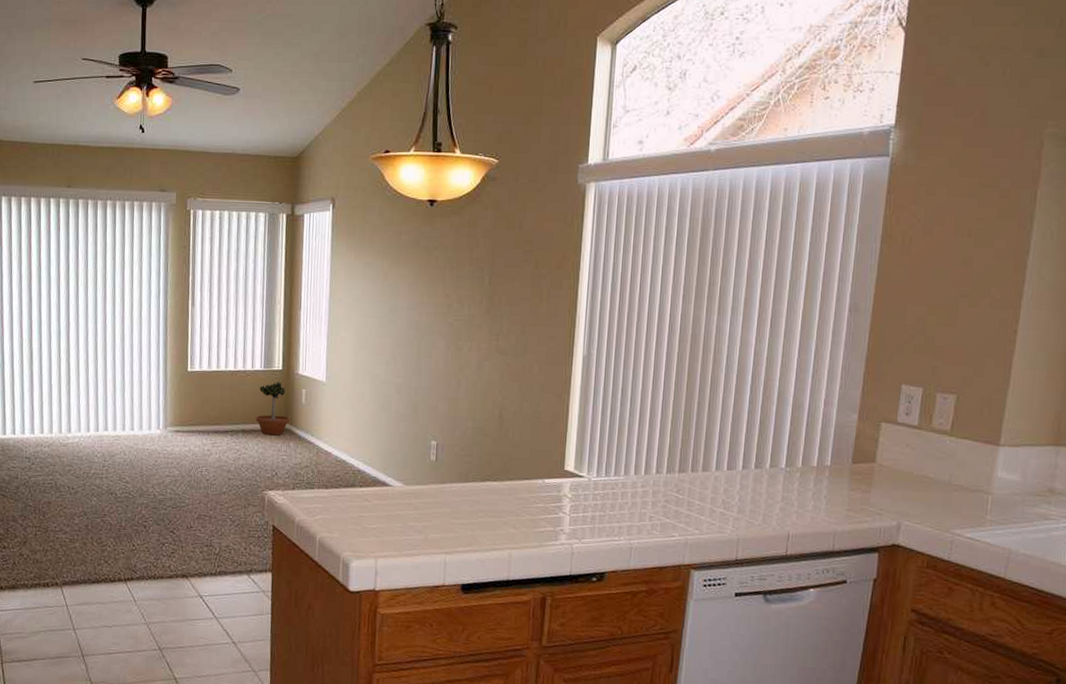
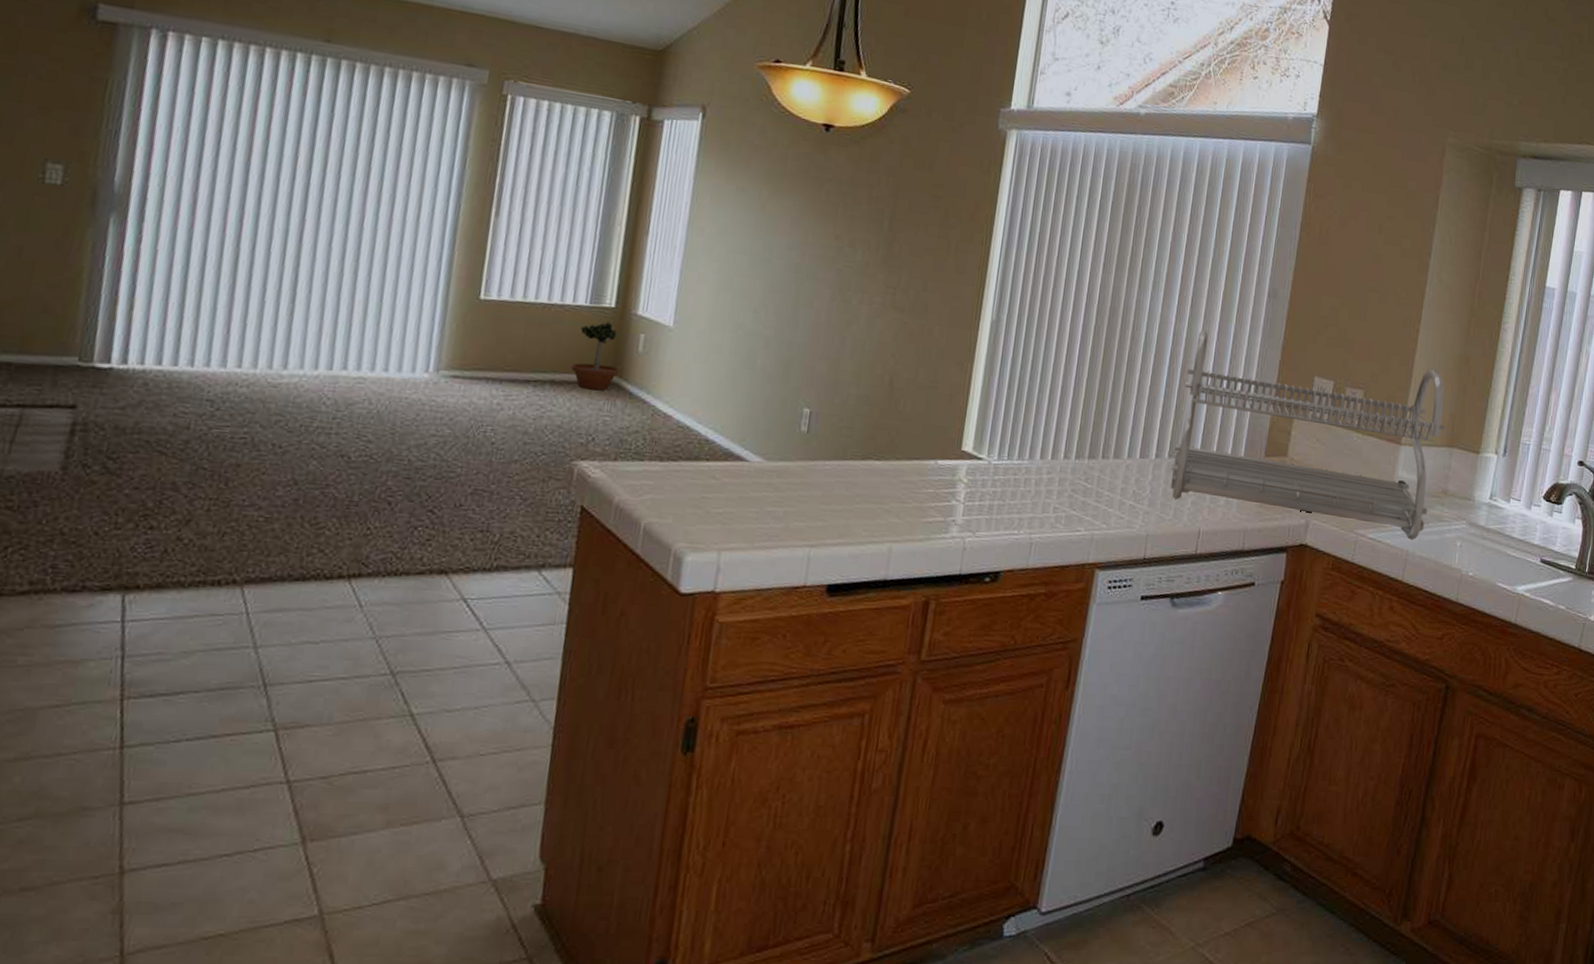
dish rack: none [758,348,1050,539] -> present [1170,329,1445,540]

